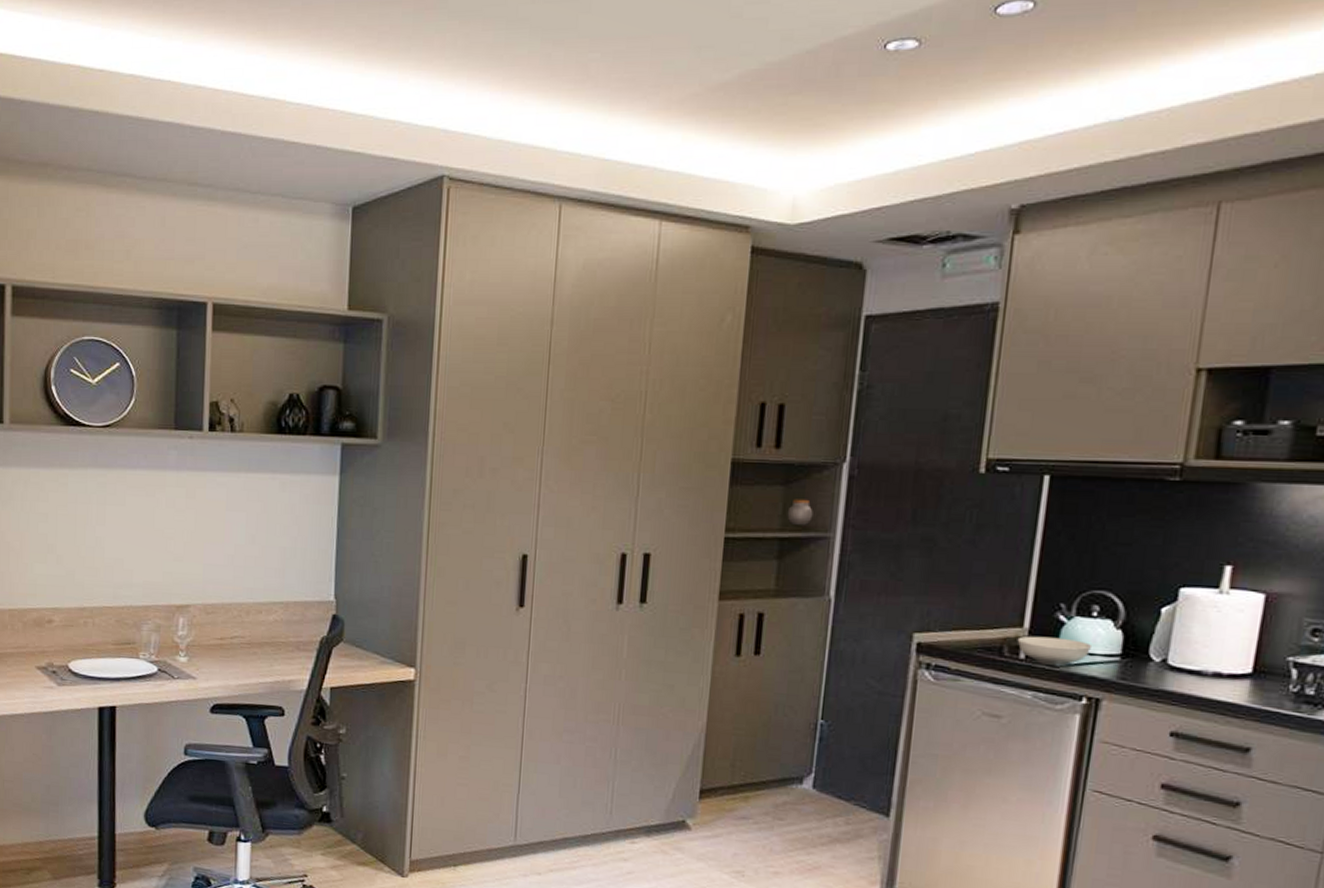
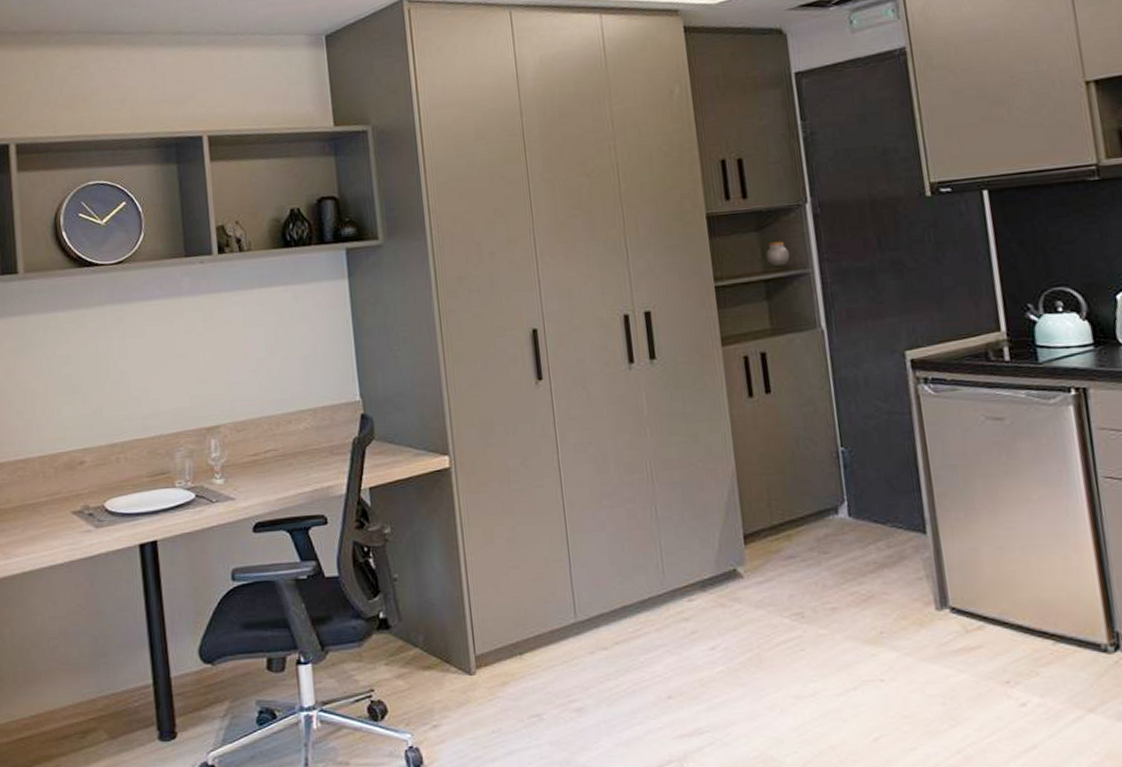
bowl: present [1017,635,1093,666] -> none [998,335,1067,363]

